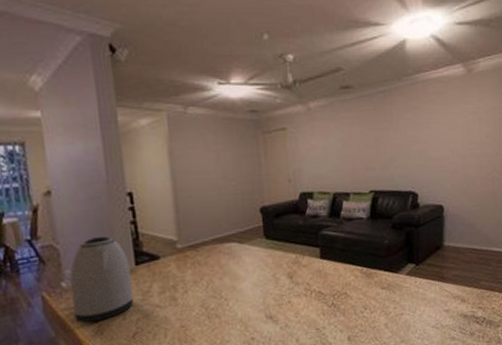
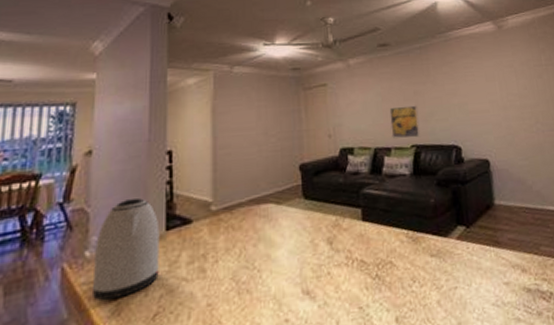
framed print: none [349,151,380,184] -> present [389,105,421,139]

